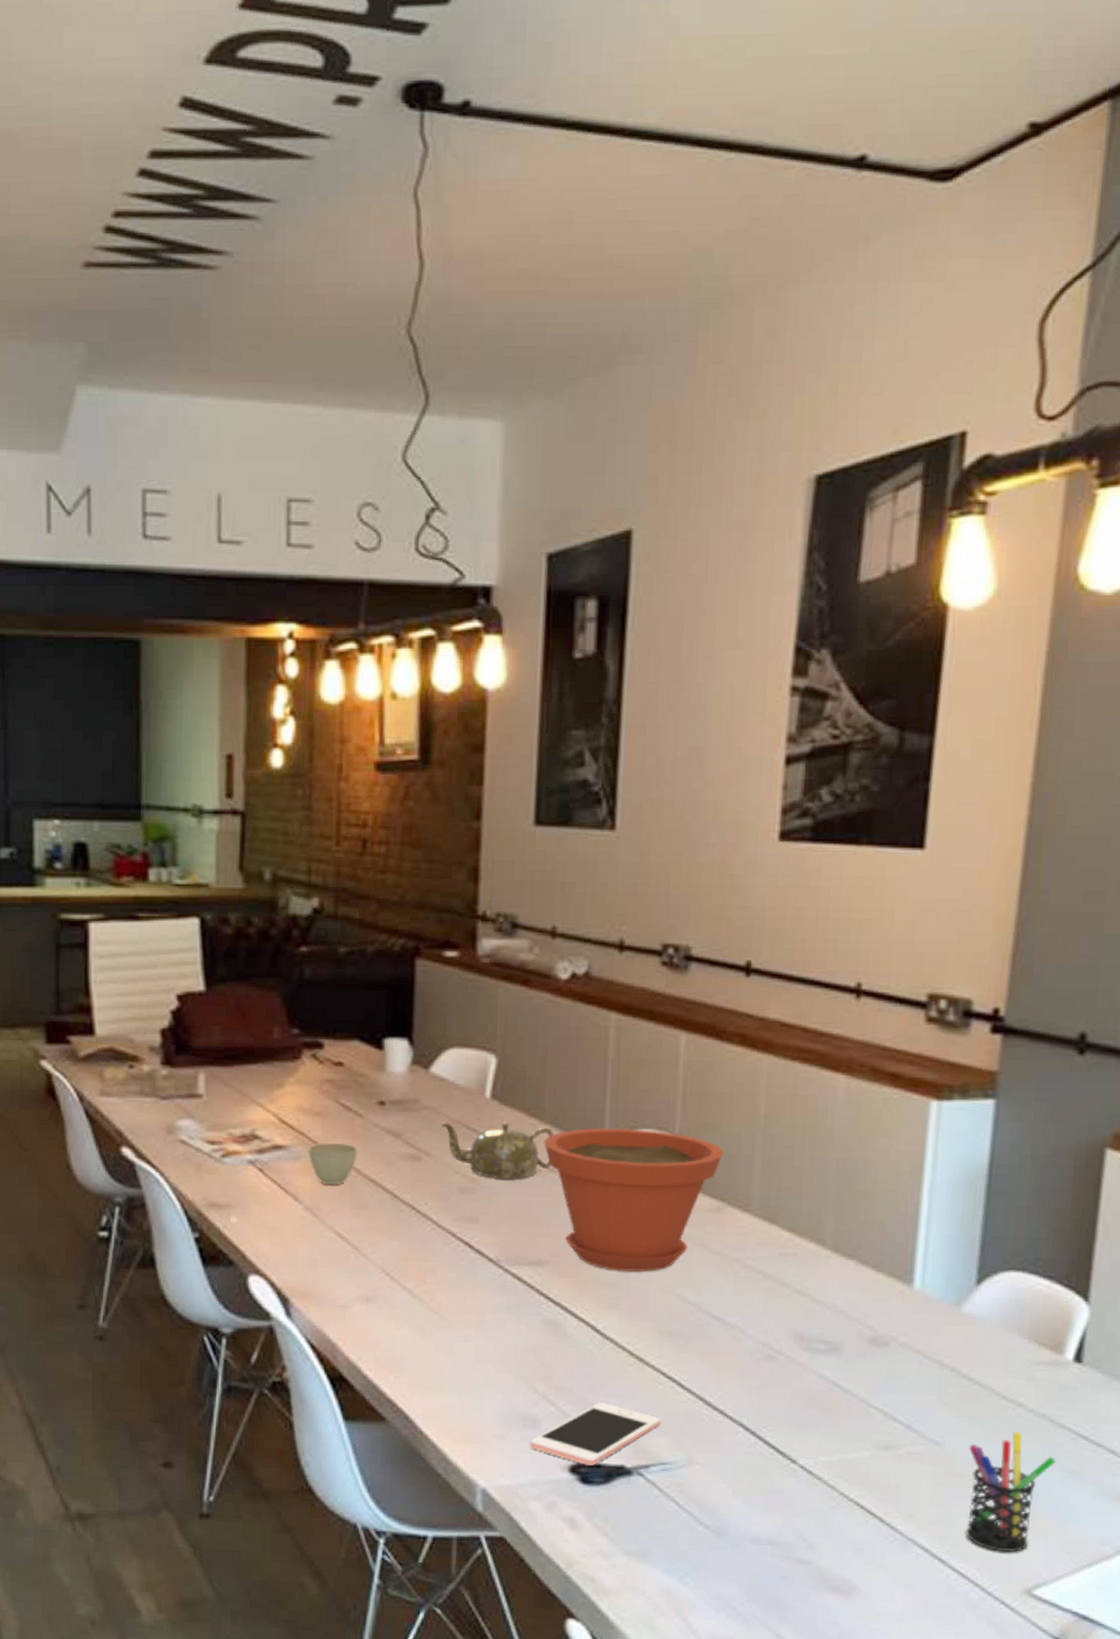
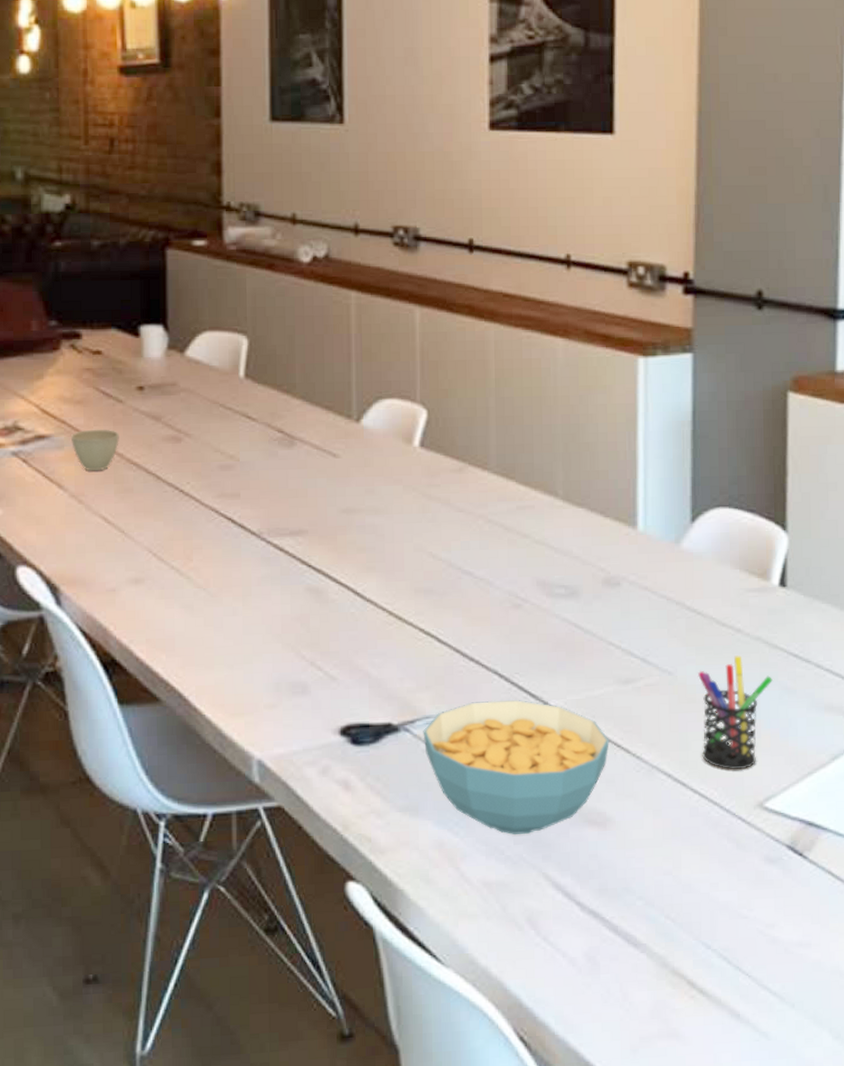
teapot: present [441,1121,553,1180] -> none [199,399,305,454]
cell phone: present [531,1402,660,1466] -> none [302,663,422,726]
plant pot: present [544,1128,724,1272] -> none [297,398,462,535]
cereal bowl: none [657,1452,862,1593] -> present [423,700,610,835]

